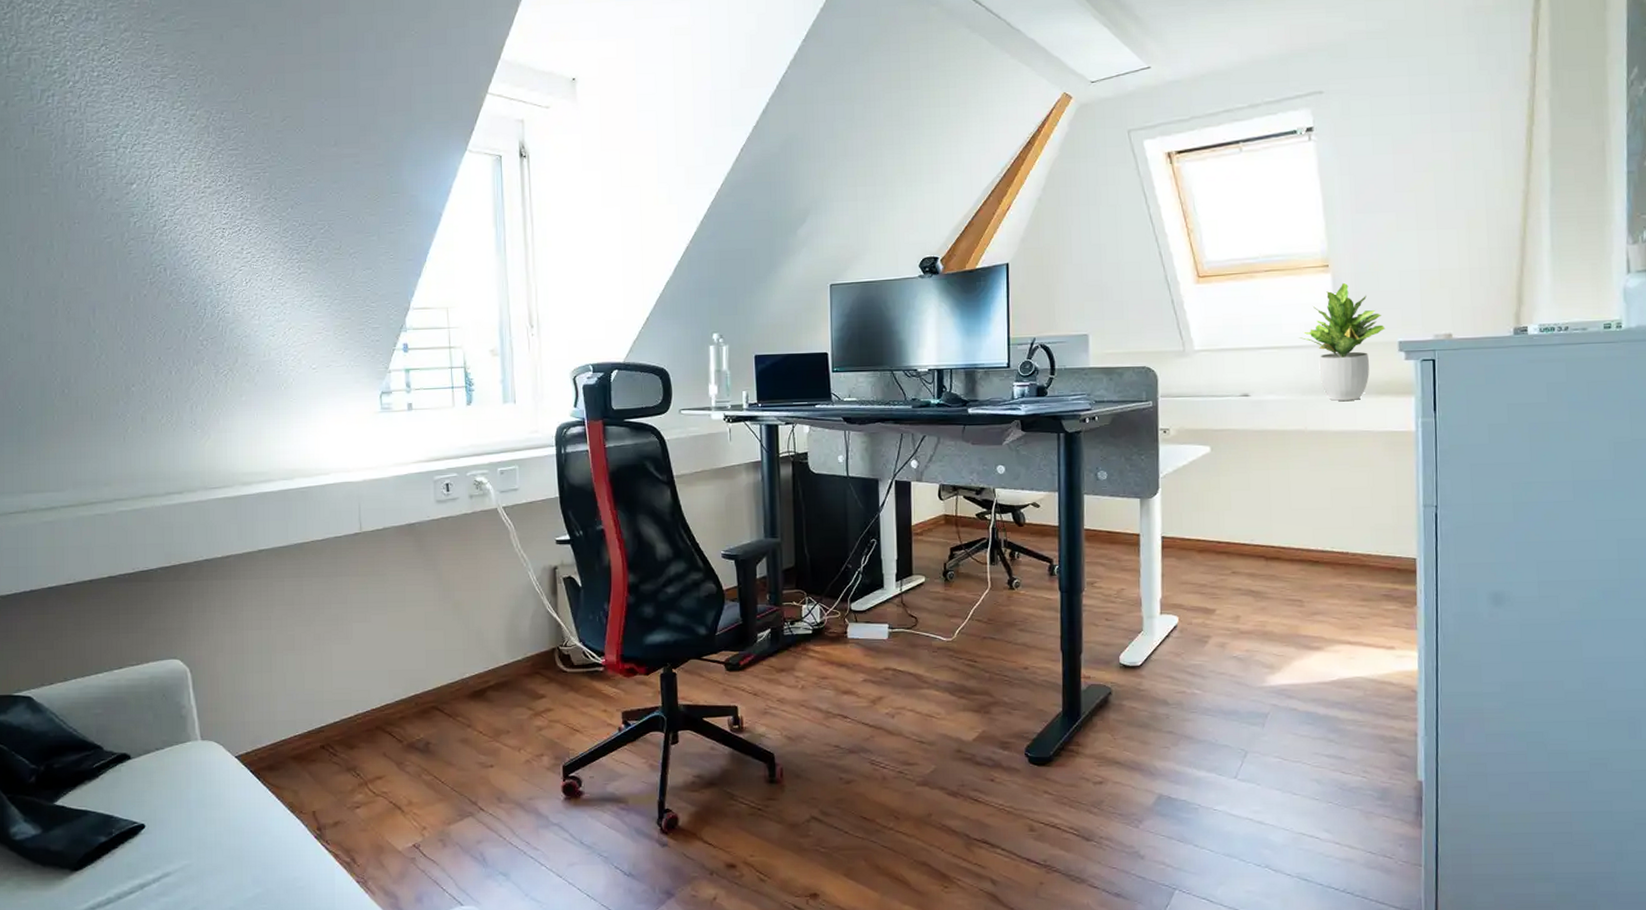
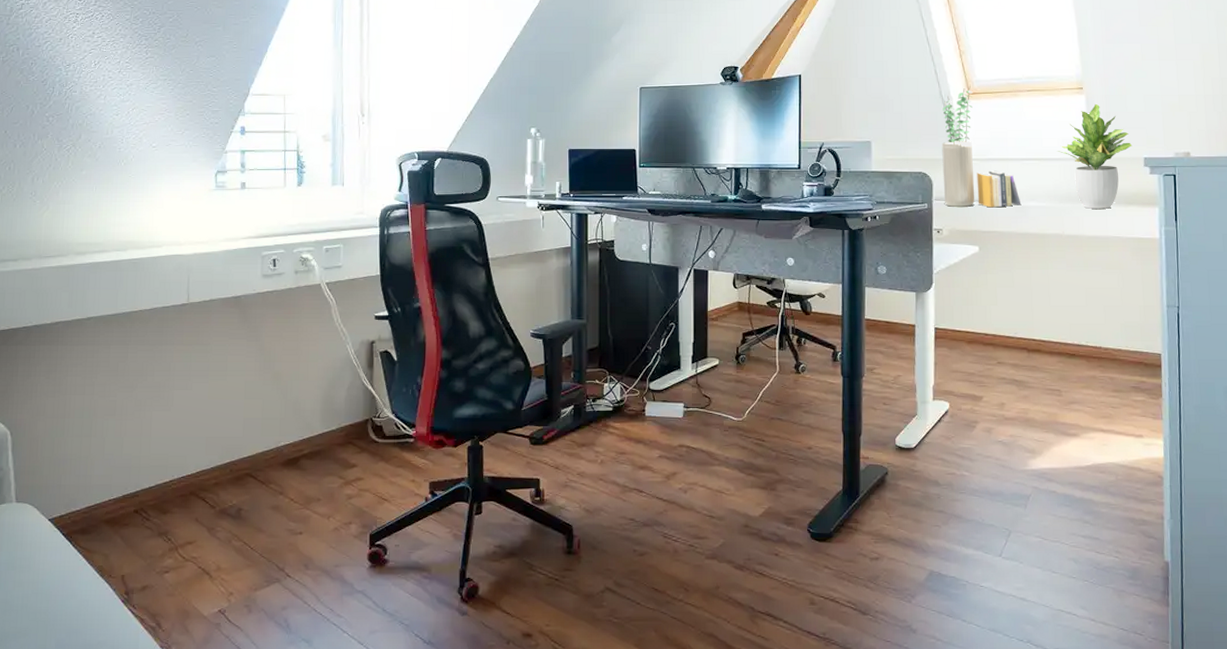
vase: none [1168,266,1206,404] -> present [942,84,975,207]
books: none [1207,362,1258,403] -> present [976,170,1022,208]

